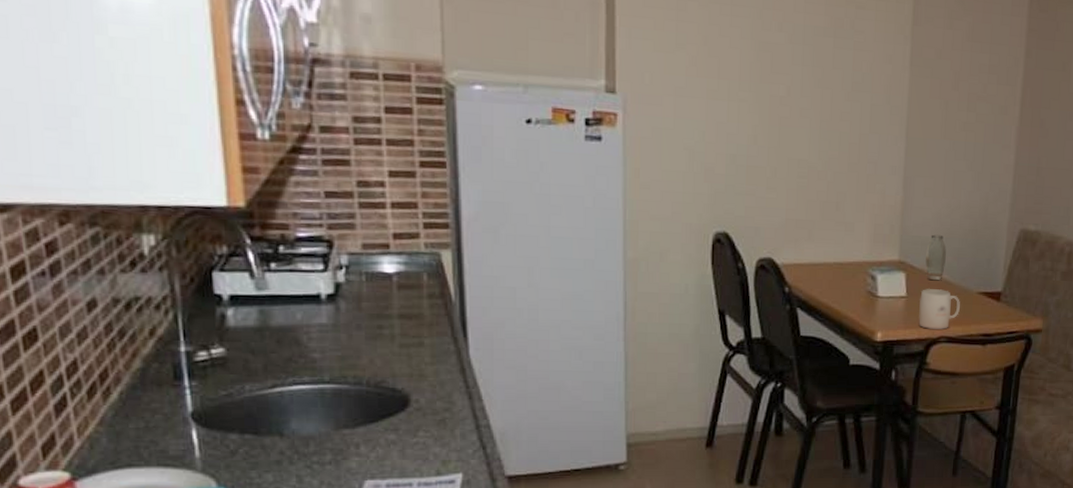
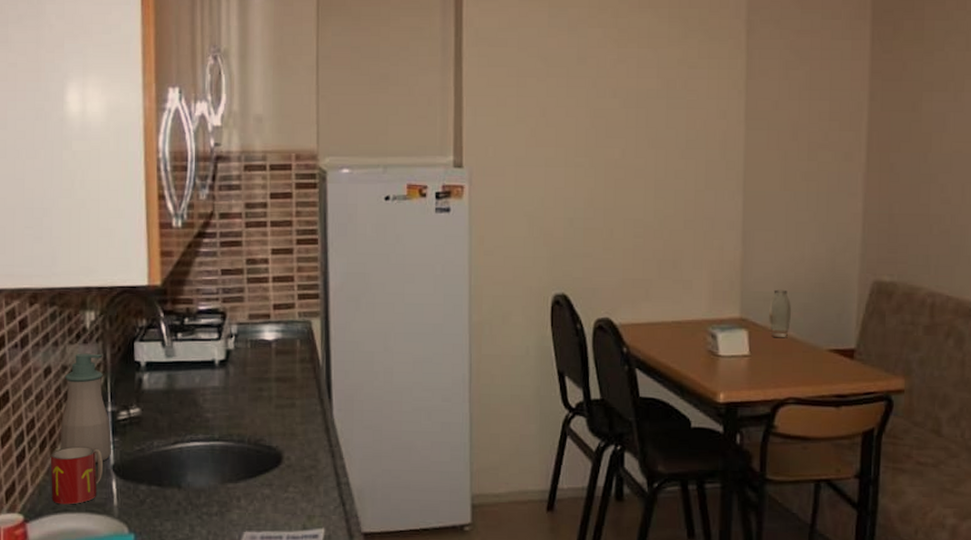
mug: none [103,392,179,459] -> present [50,446,104,505]
soap bottle: none [116,283,188,410] -> present [61,353,111,463]
mug: present [918,289,960,329] -> none [764,347,809,390]

